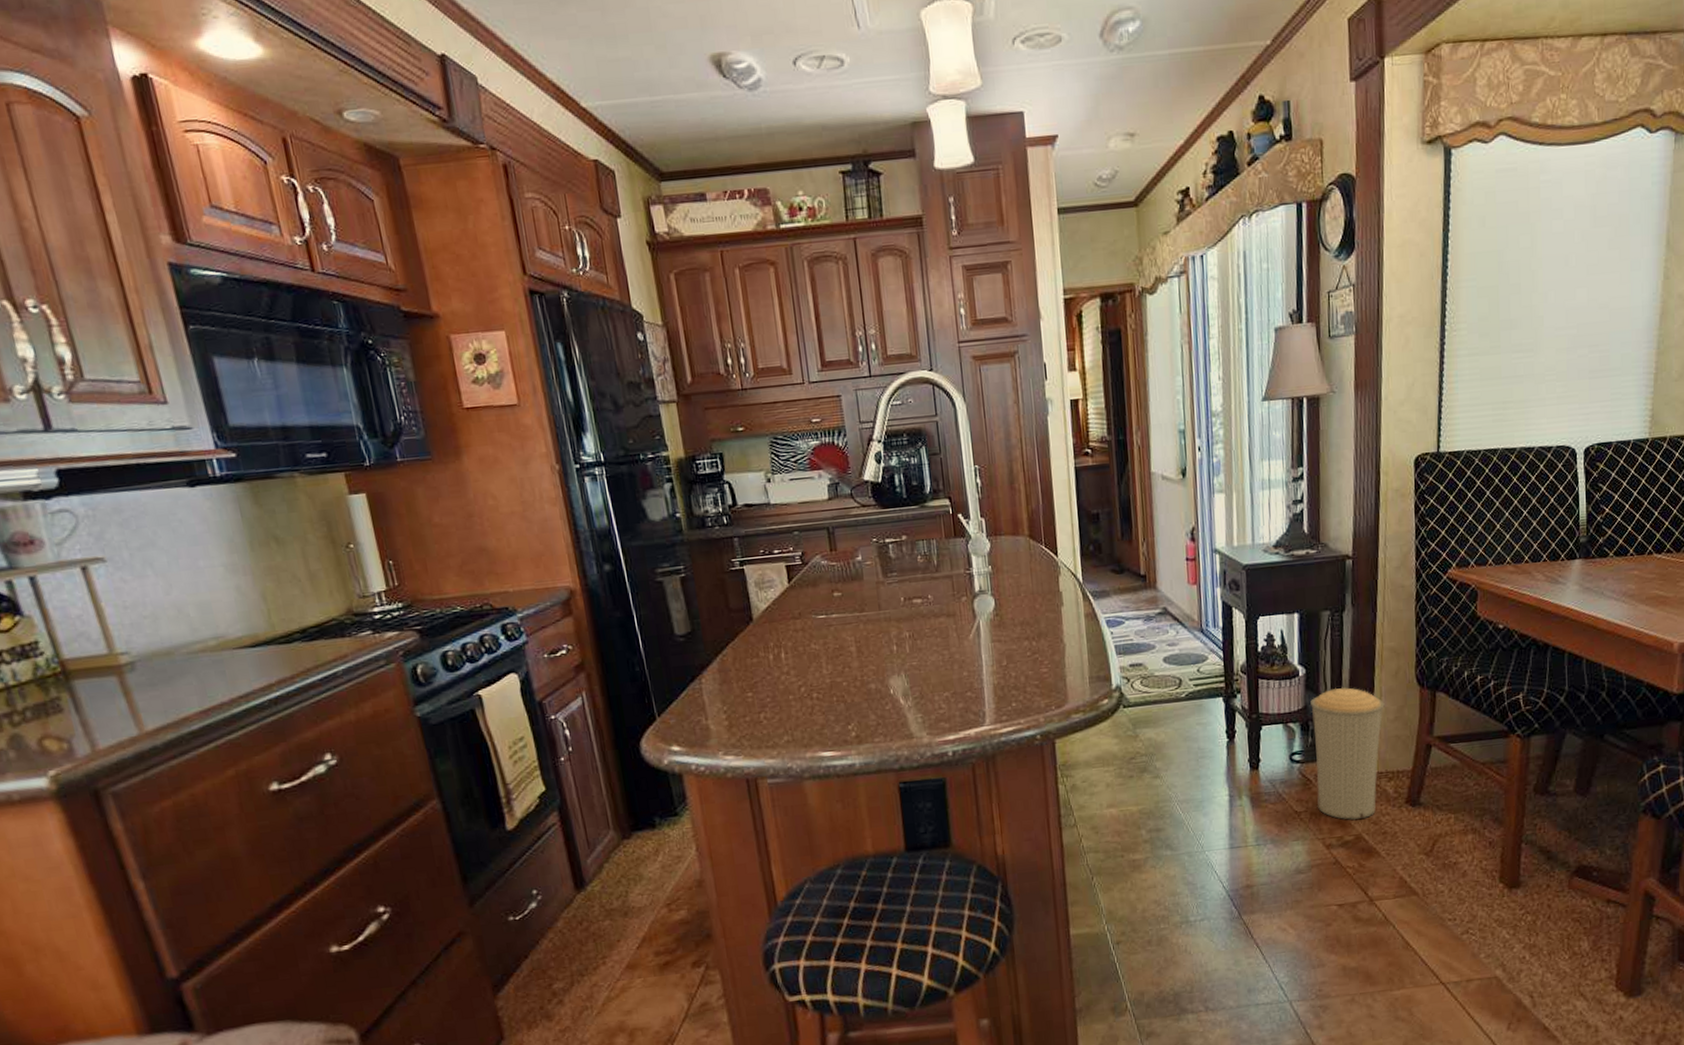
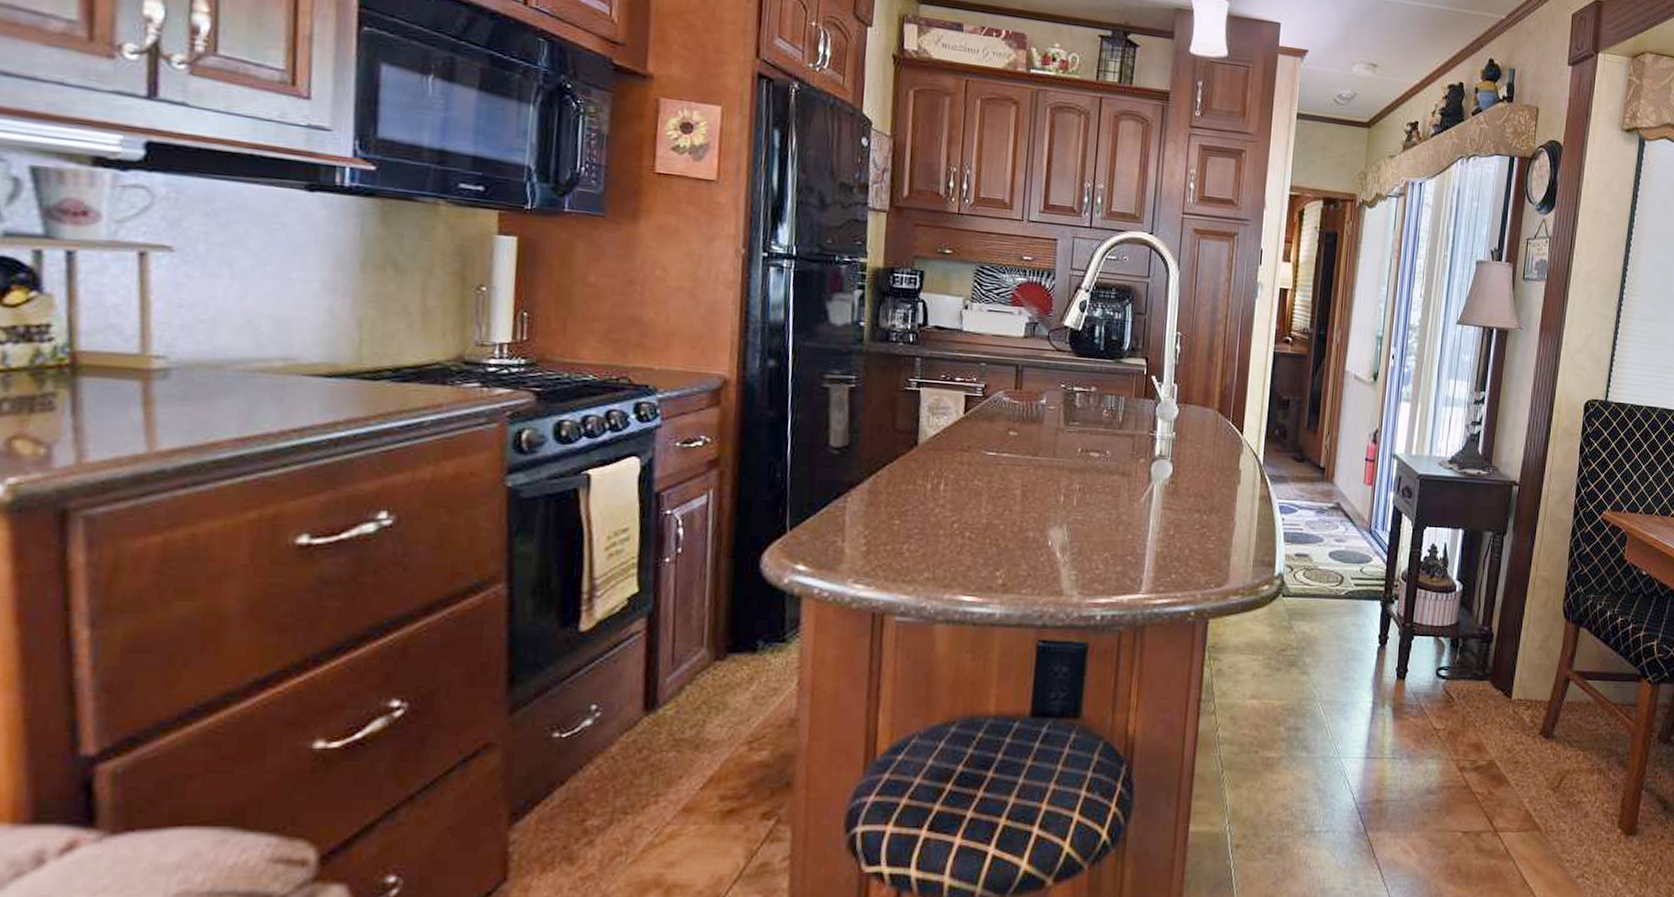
trash can: present [1310,687,1385,821] -> none [1455,609,1532,745]

